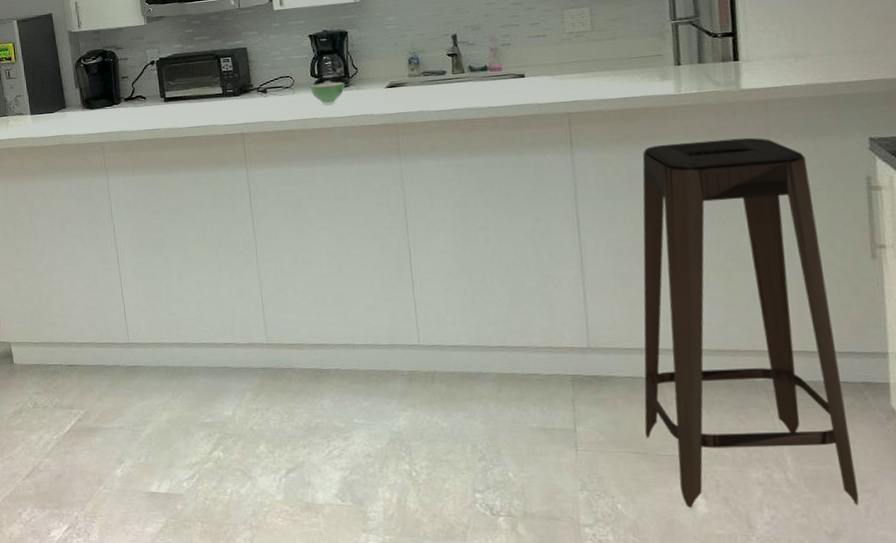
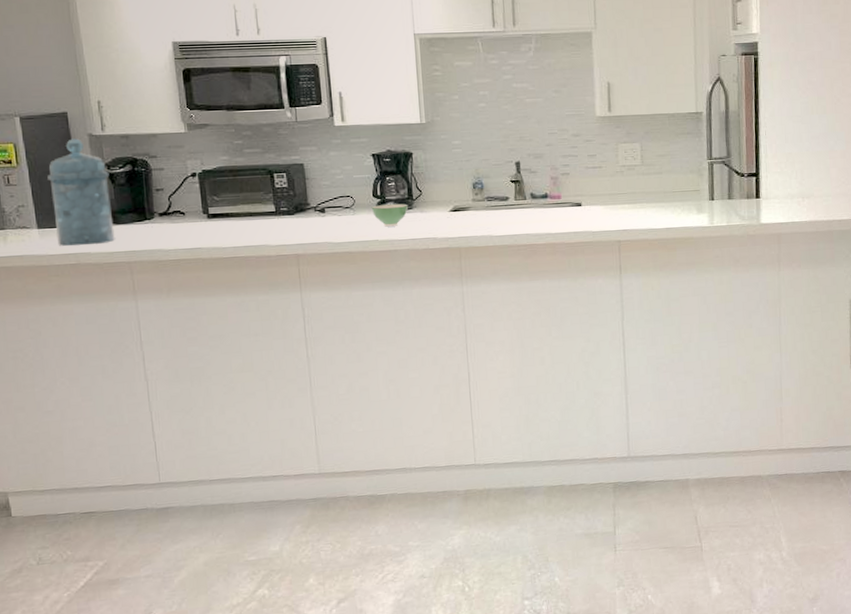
canister: none [38,35,90,130] -> present [47,138,115,247]
bar stool: present [642,137,859,508] -> none [672,266,833,591]

